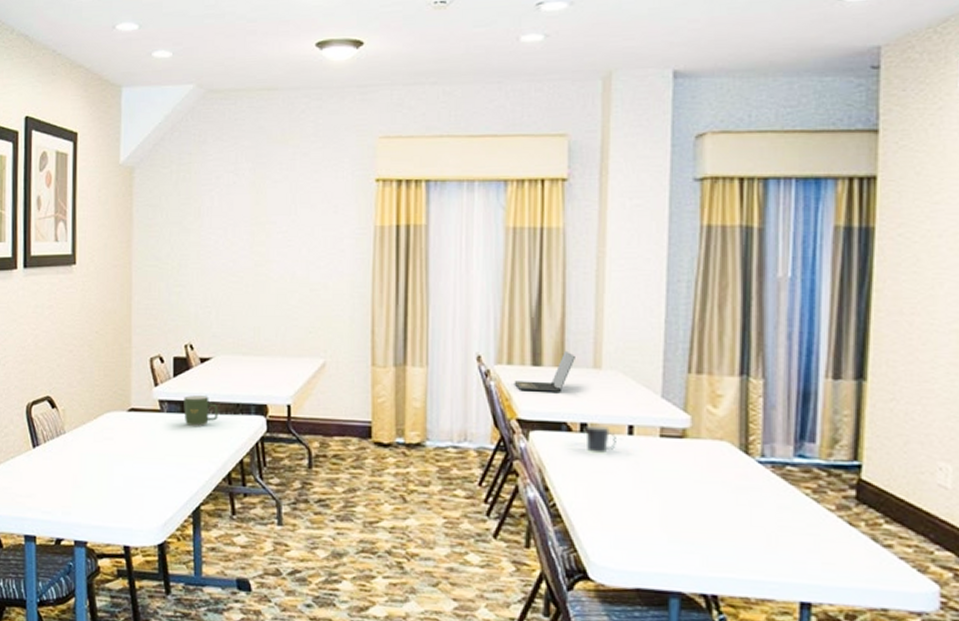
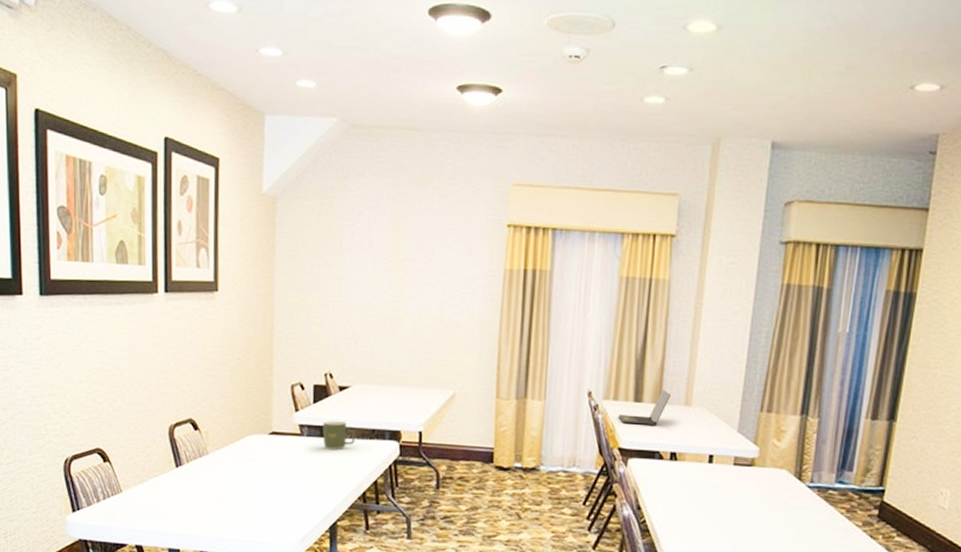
mug: present [585,425,616,455] -> none [673,454,699,480]

